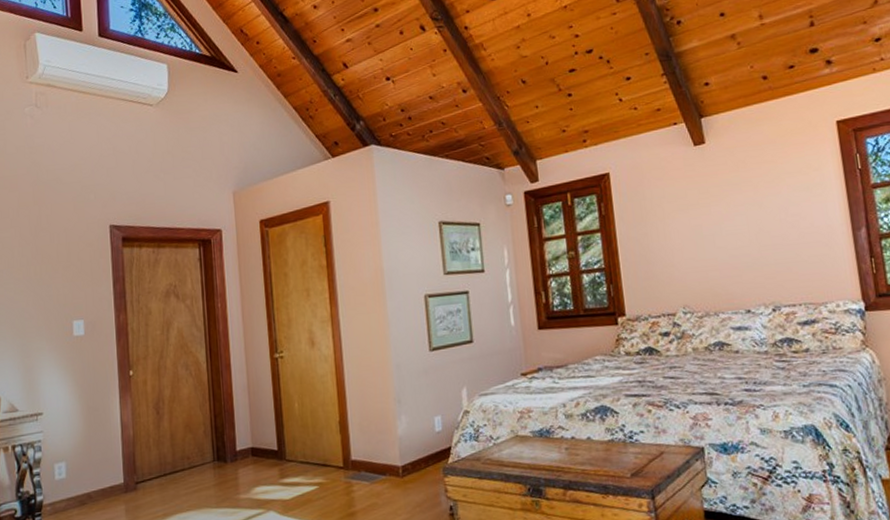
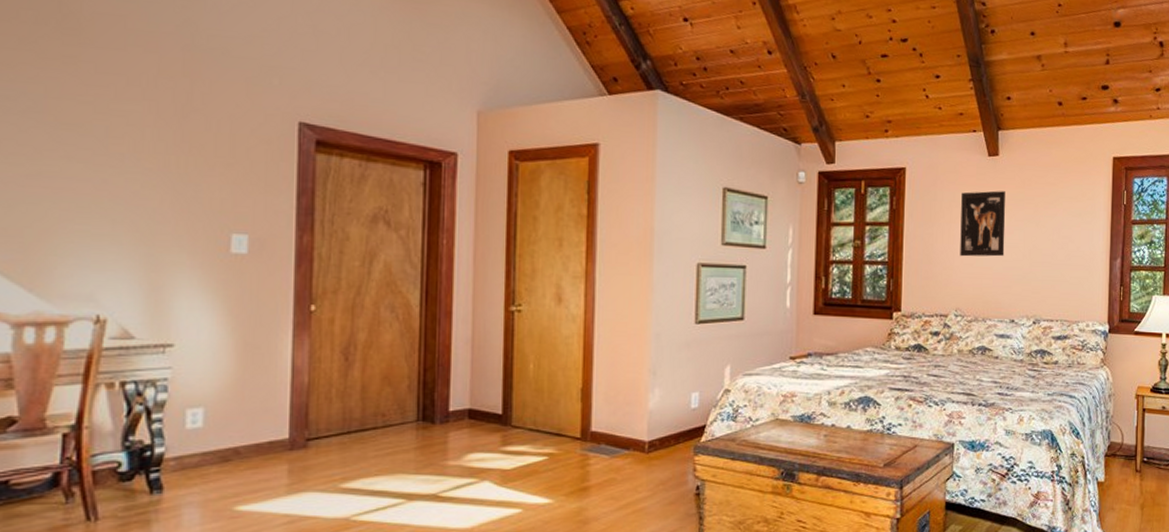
wall art: none [671,178,728,252] -> present [960,191,1006,257]

